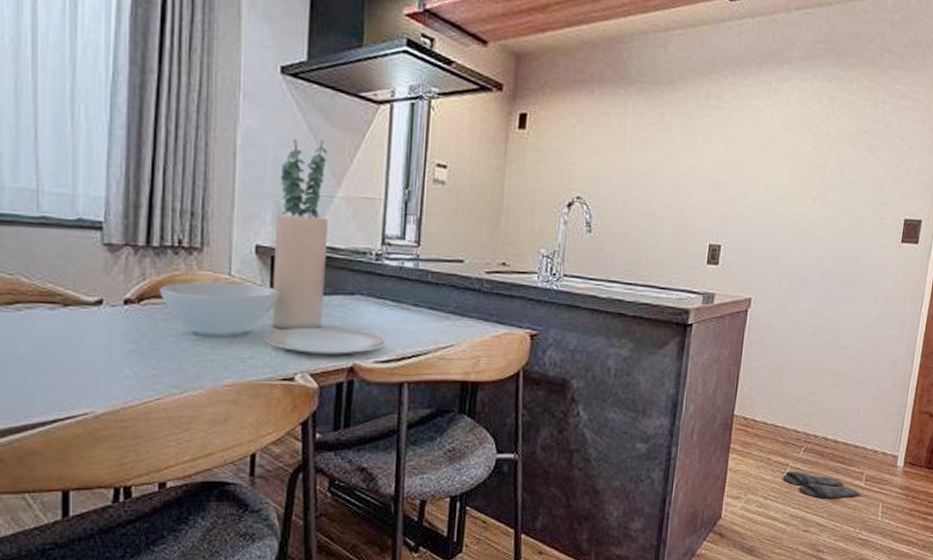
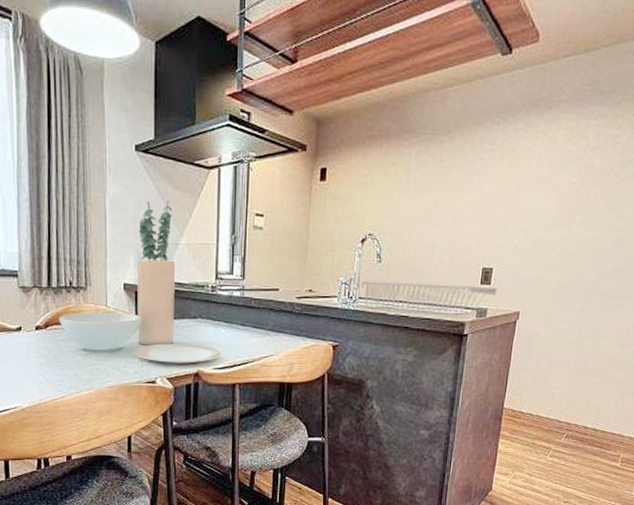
dish rack: none [566,254,726,299] -> present [361,281,497,314]
slippers: present [782,471,860,499] -> none [545,454,616,477]

